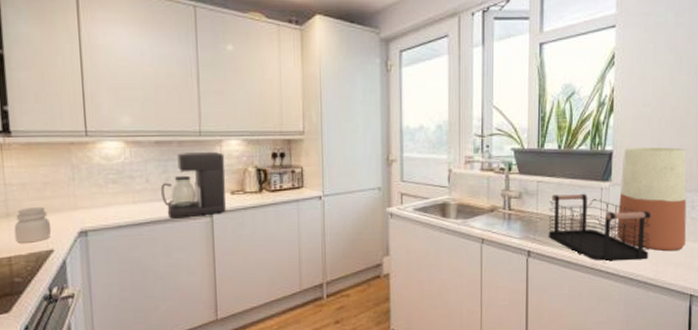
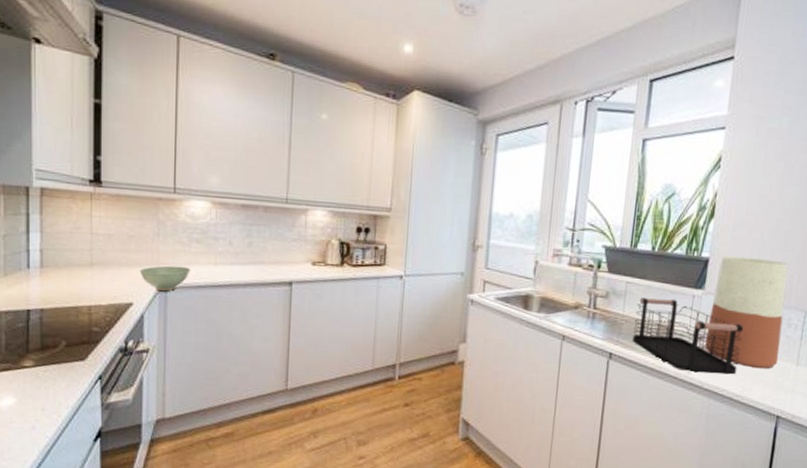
jar: present [14,207,52,244] -> none [96,259,133,295]
bowl: none [58,208,110,236] -> present [140,265,191,292]
coffee maker: present [161,152,226,219] -> none [243,218,309,284]

